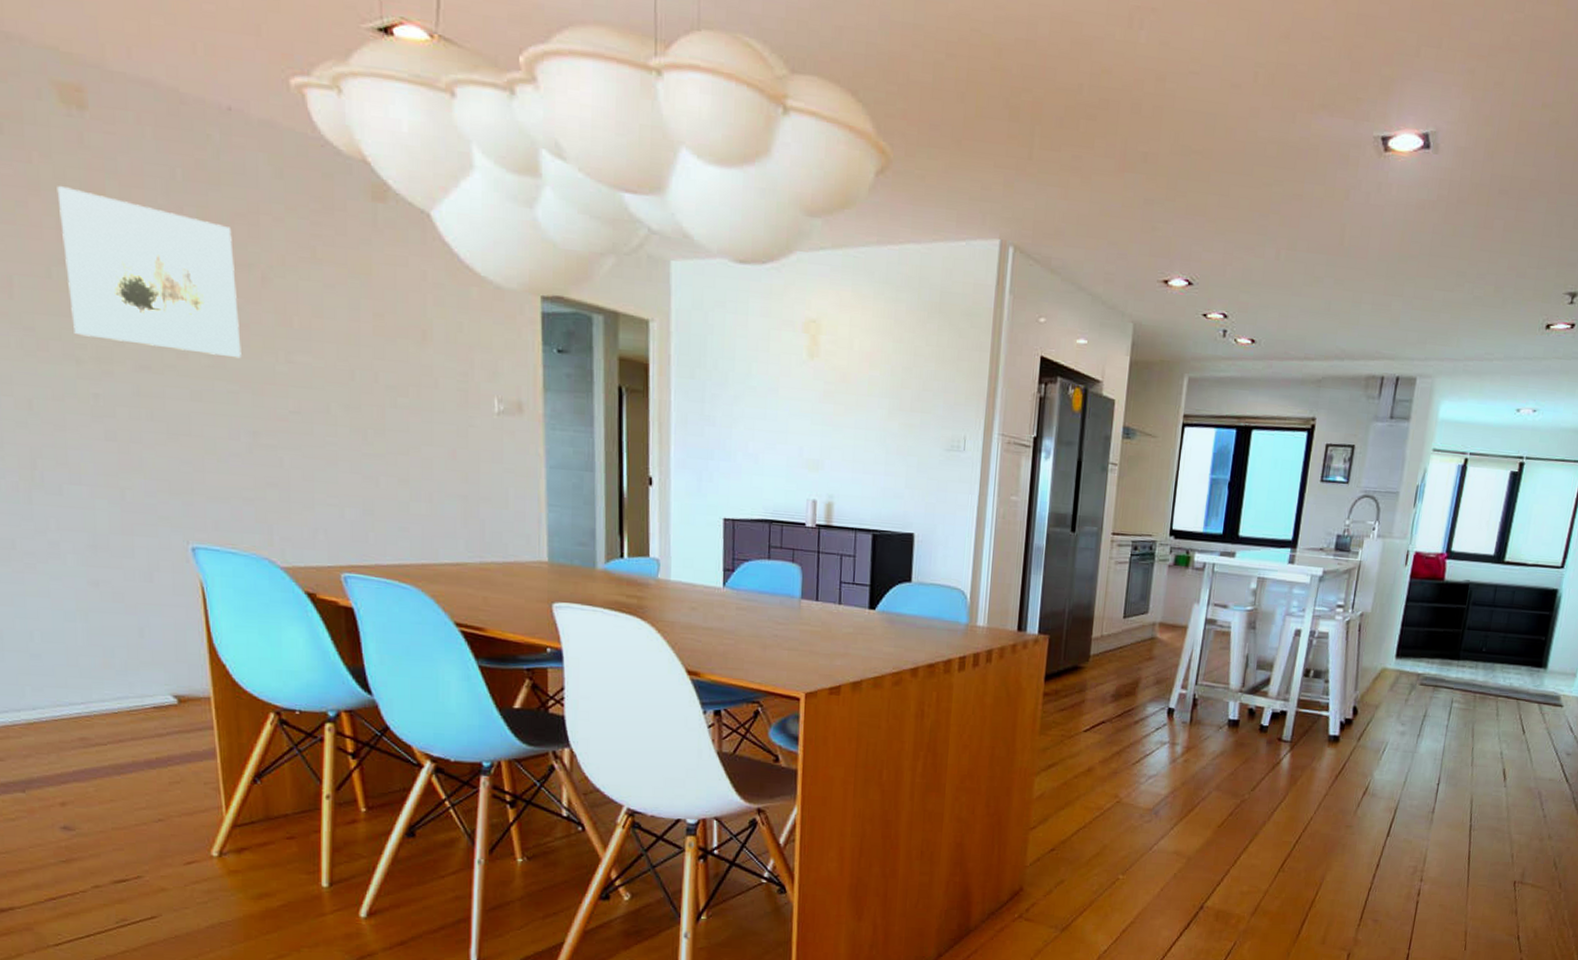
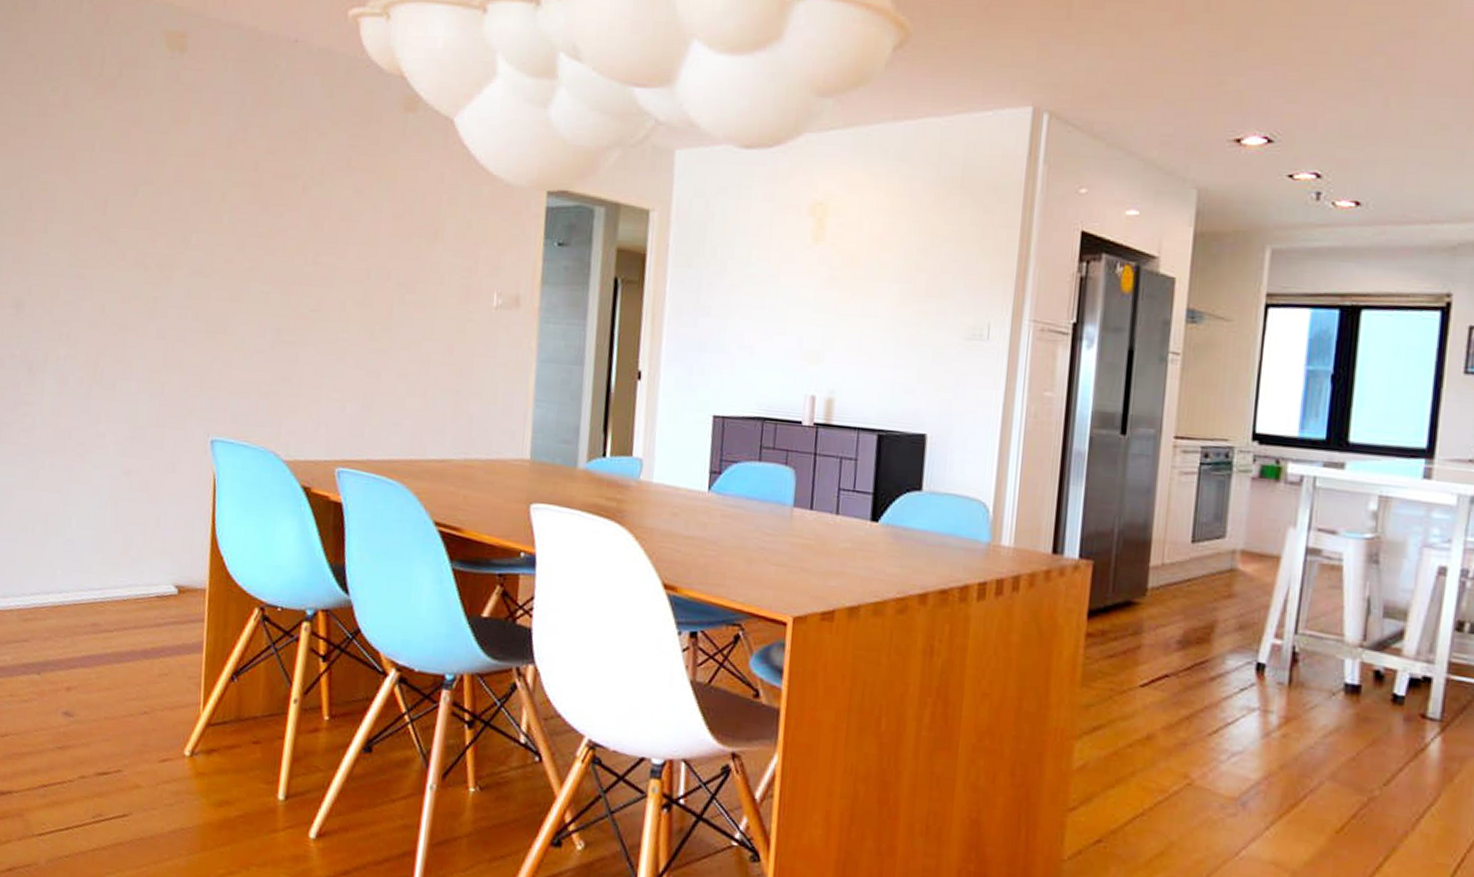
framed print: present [57,186,241,359] -> none [147,118,284,262]

